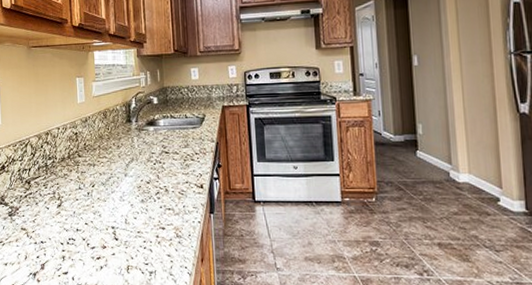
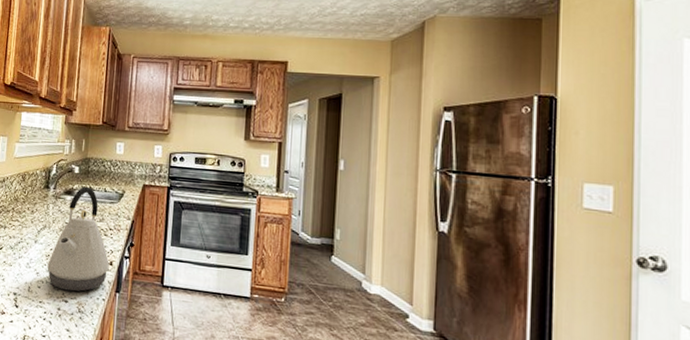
kettle: none [140,115,200,218] -> present [47,186,110,292]

